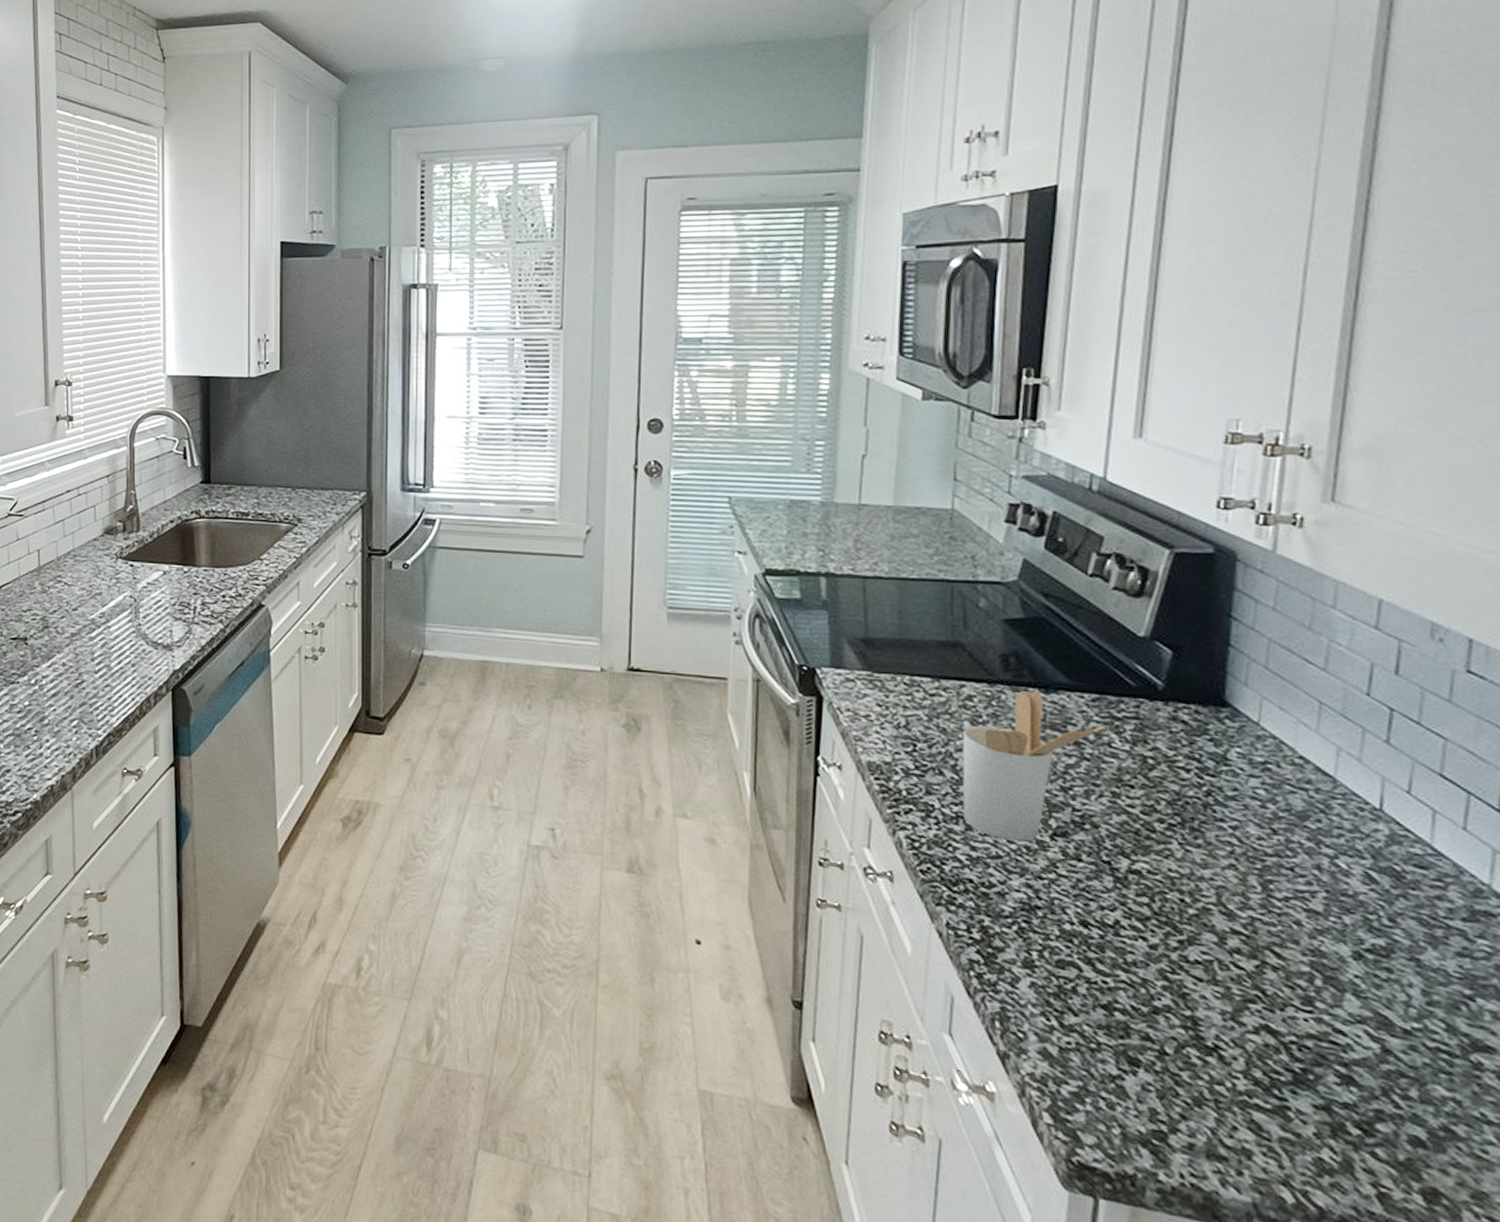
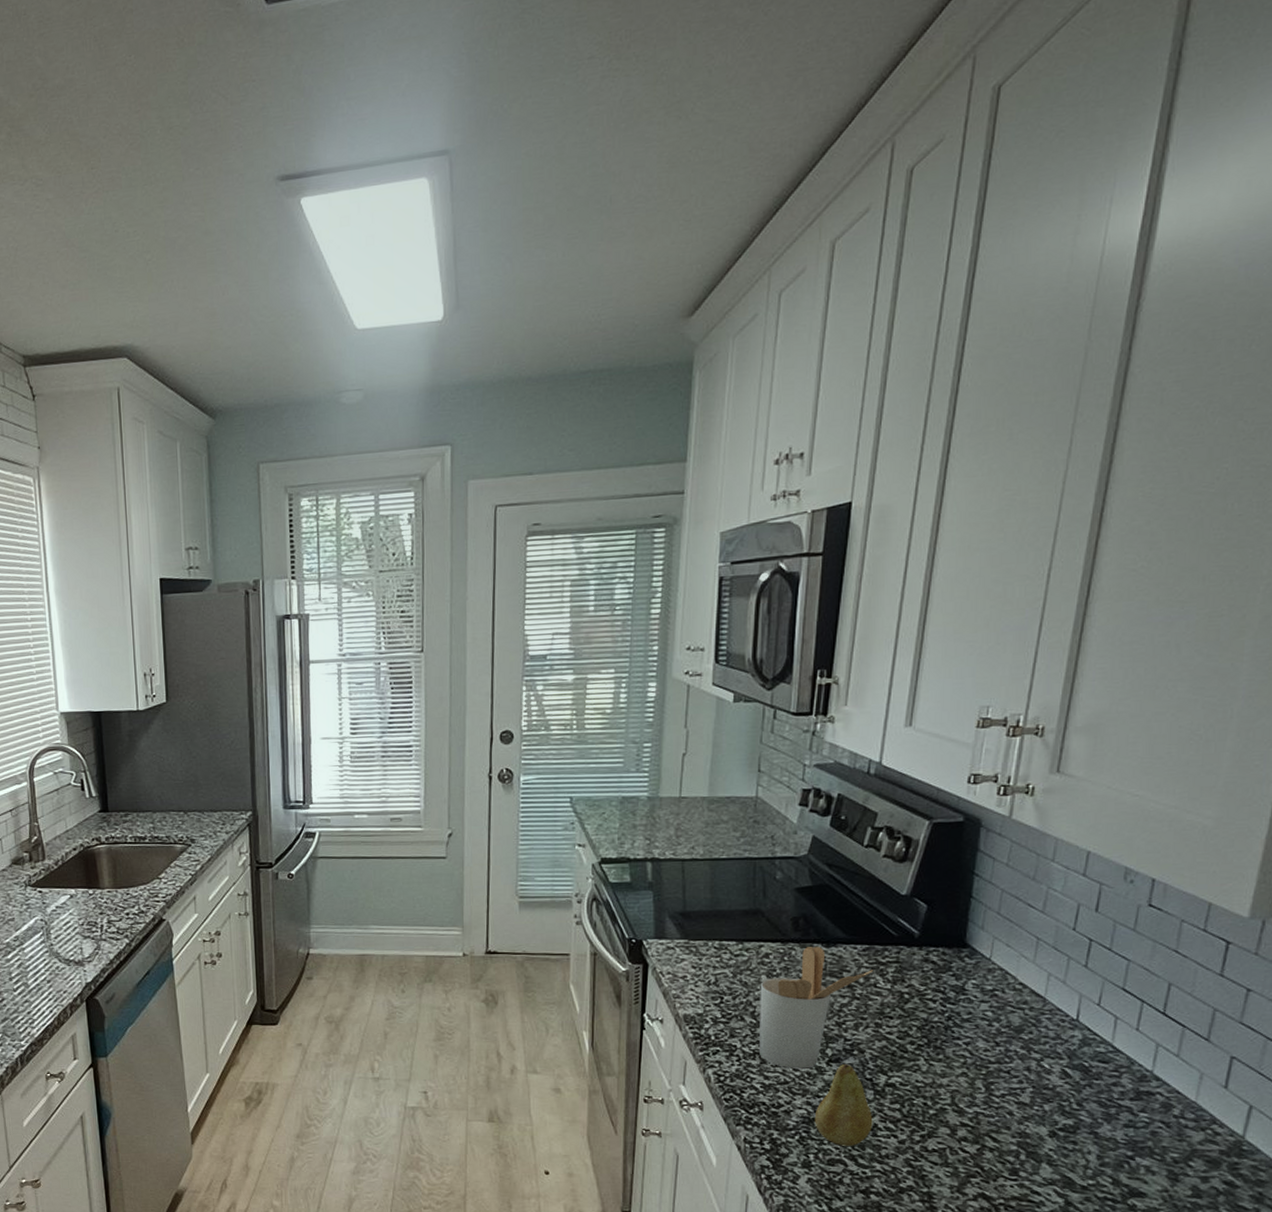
fruit: none [1037,840,1114,946] -> present [814,1064,873,1146]

